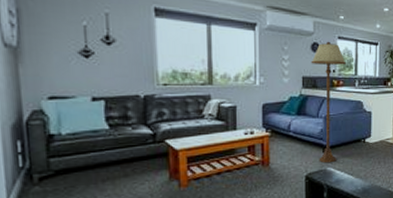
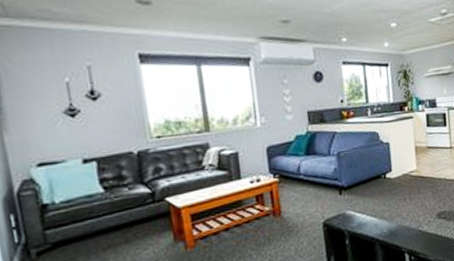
floor lamp: present [311,41,346,163] -> none [315,68,356,207]

